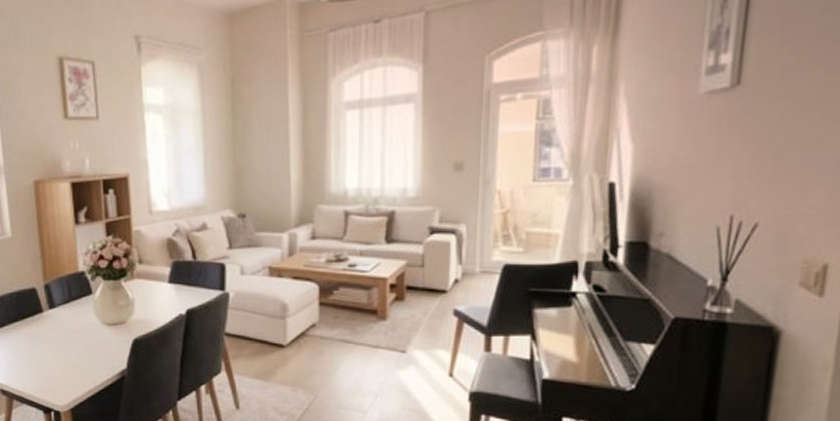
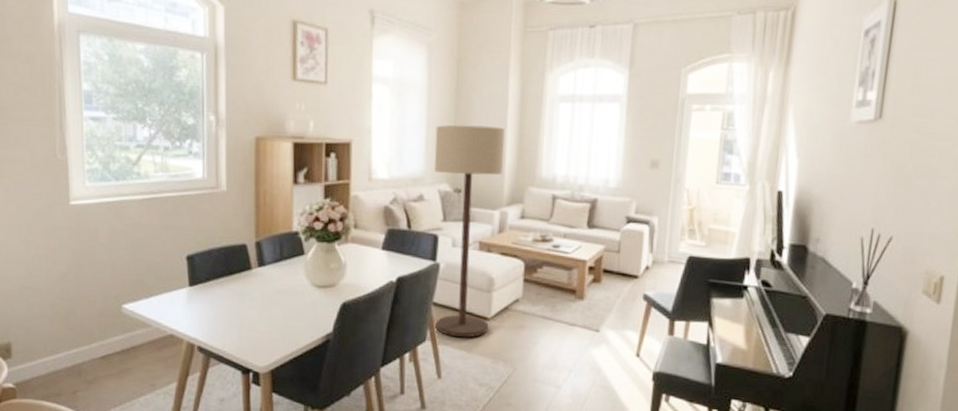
floor lamp: none [213,144,289,367] -> present [434,124,505,338]

